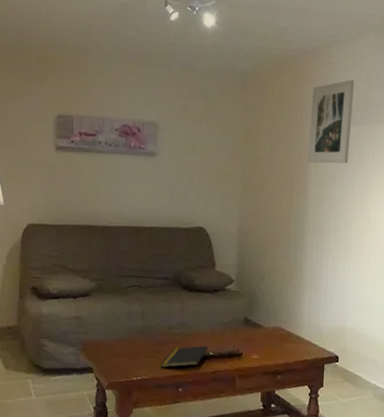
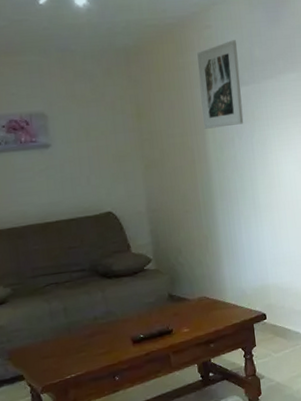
notepad: present [160,345,209,368] -> none [92,329,138,361]

